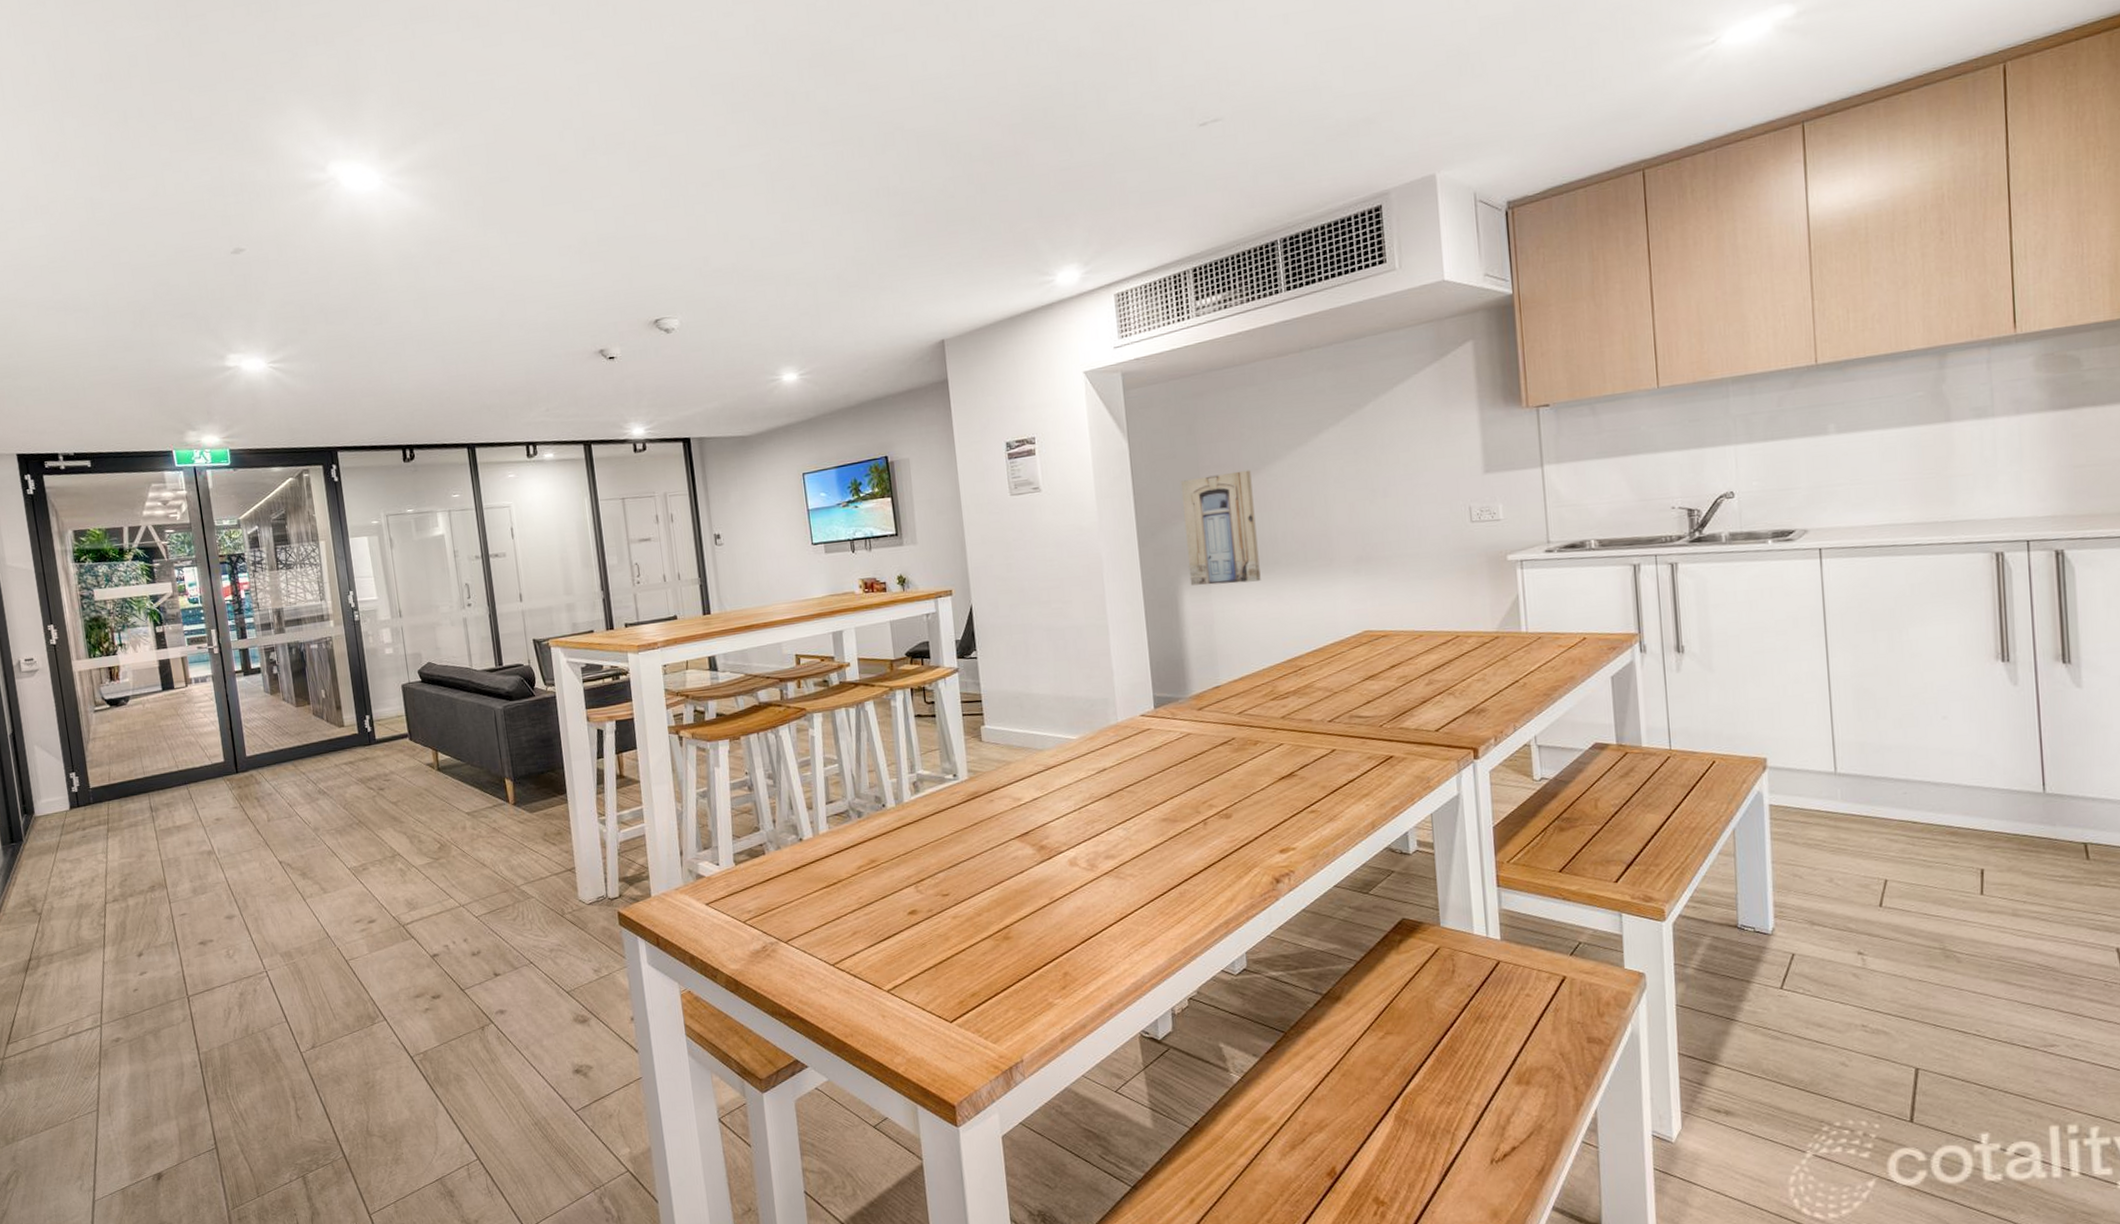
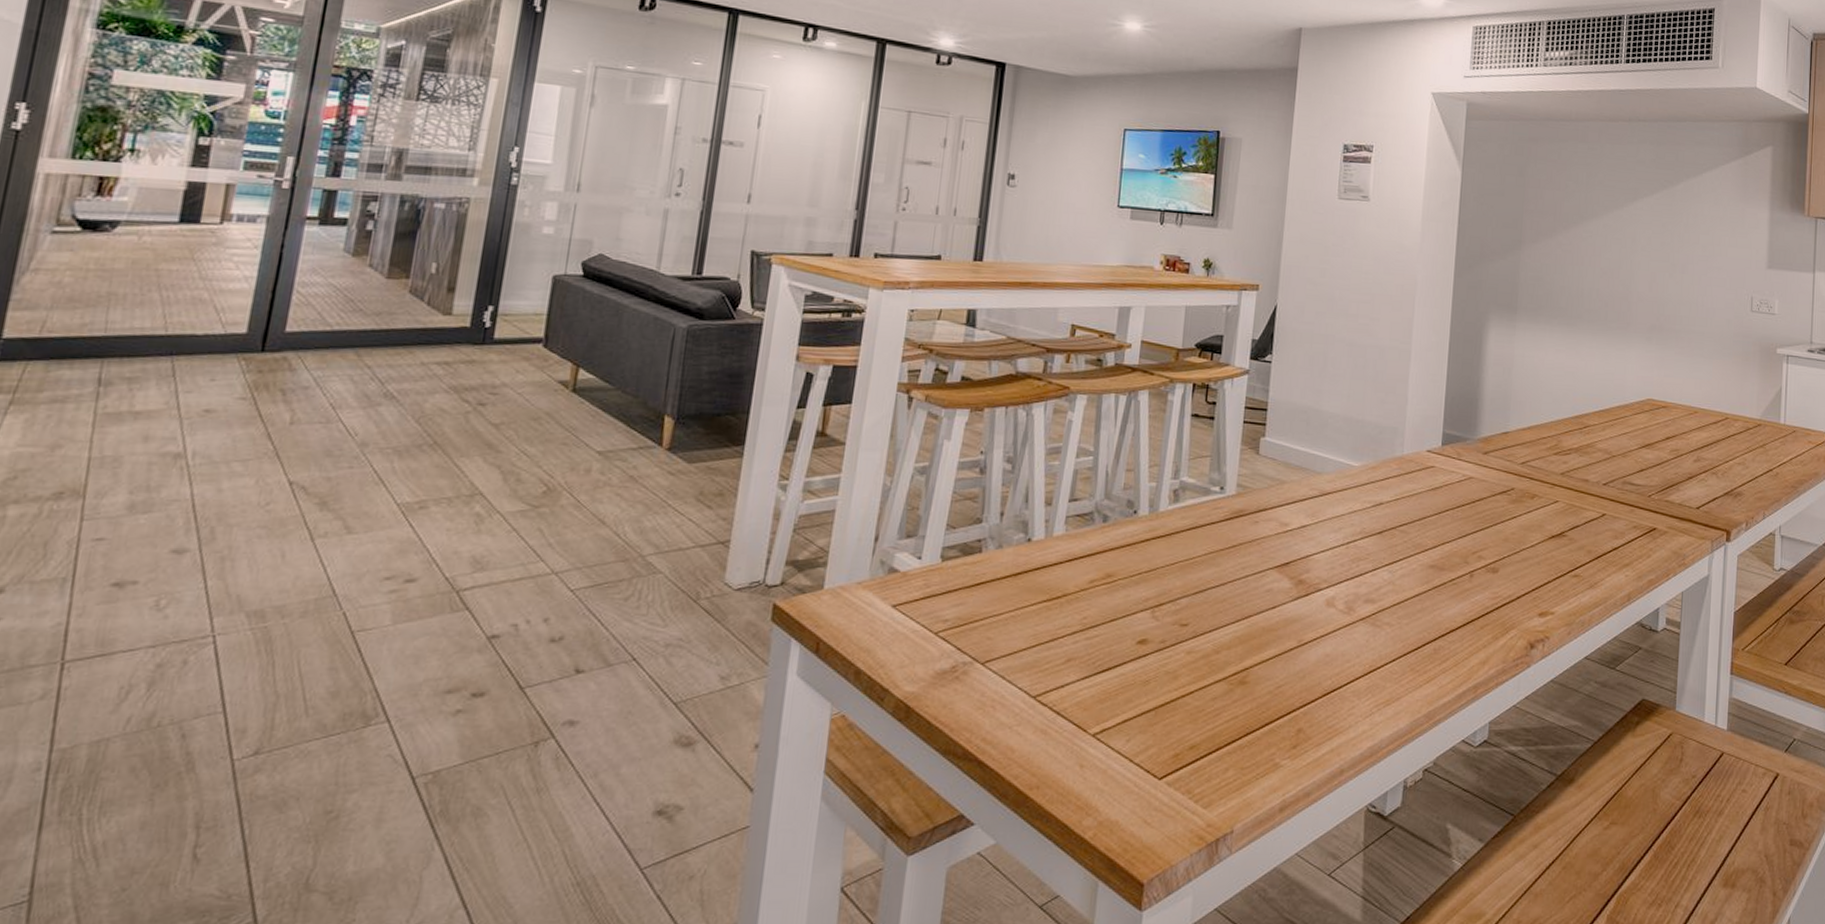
wall art: present [1180,470,1261,586] -> none [1497,219,1570,332]

